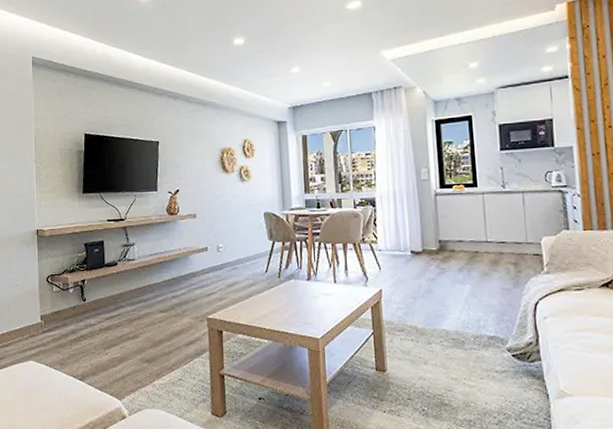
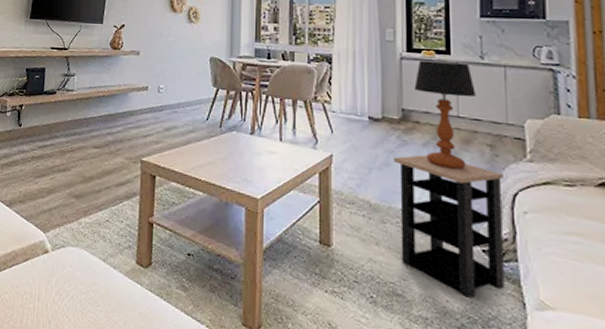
side table: none [434,279,532,397] -> present [393,155,505,298]
table lamp: none [448,193,500,288] -> present [414,60,476,170]

